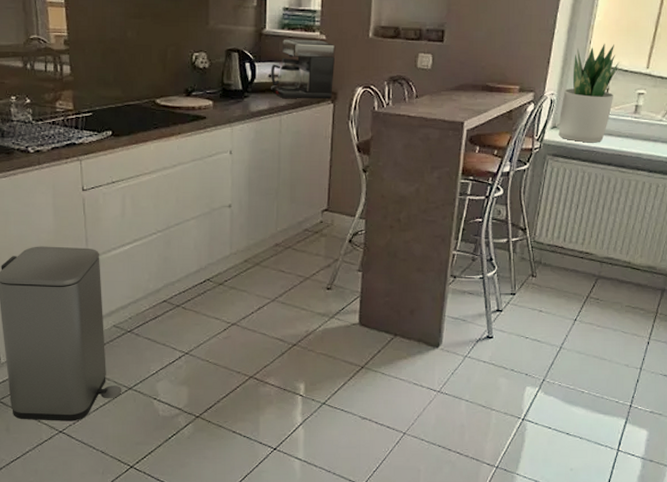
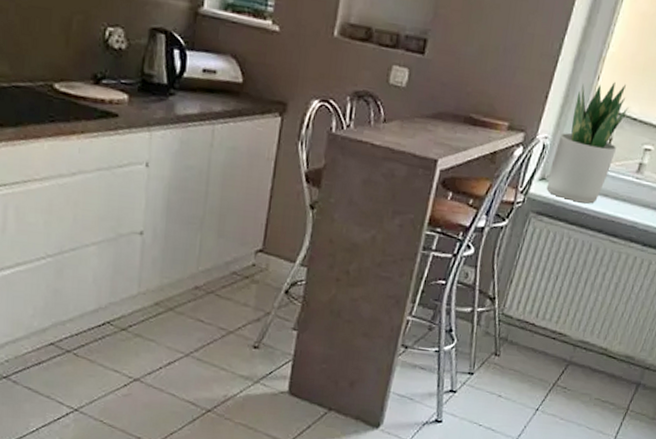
coffee maker: present [271,39,336,100] -> none [204,24,291,111]

